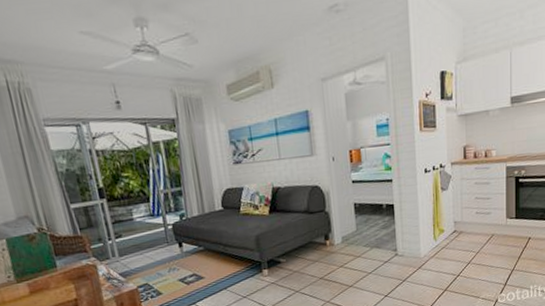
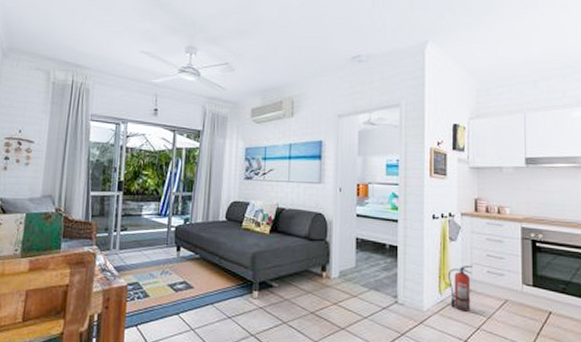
fire extinguisher: none [440,209,463,252] -> present [447,265,472,312]

